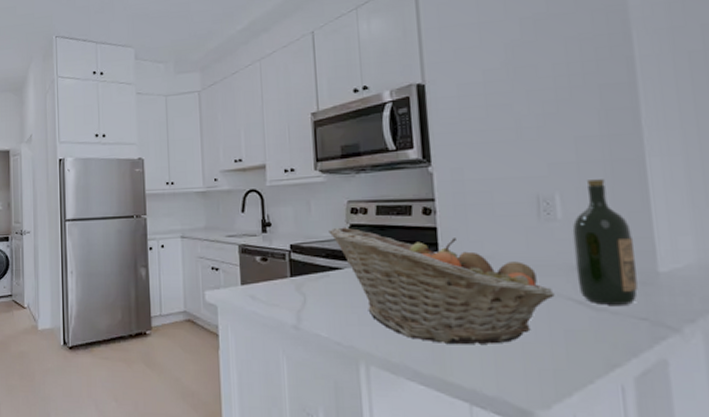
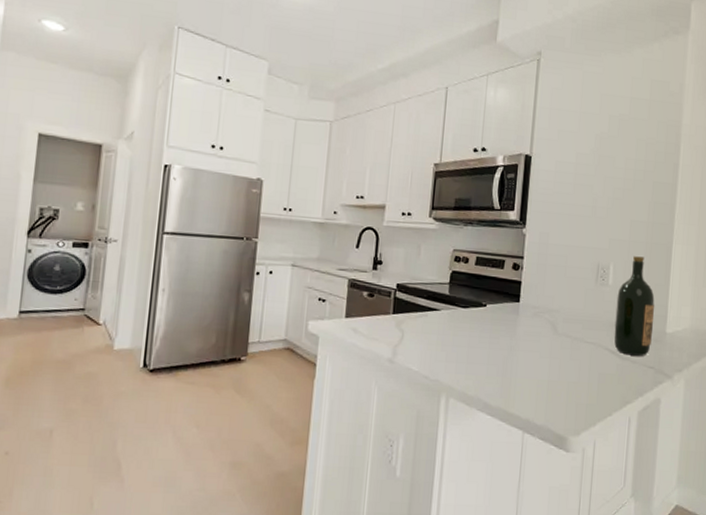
fruit basket: present [328,227,555,345] -> none [433,272,597,383]

